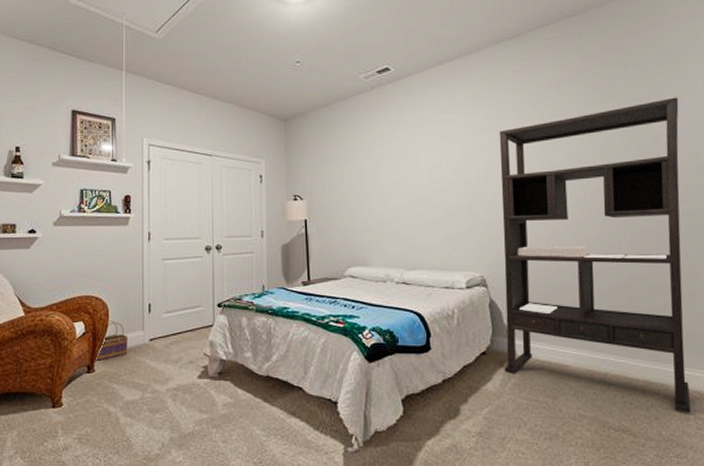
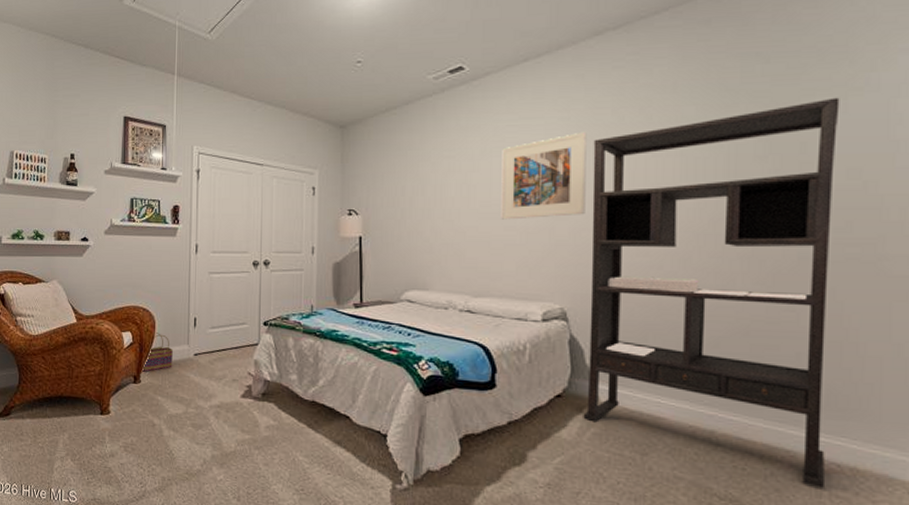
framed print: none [425,124,496,201] -> present [501,131,587,220]

